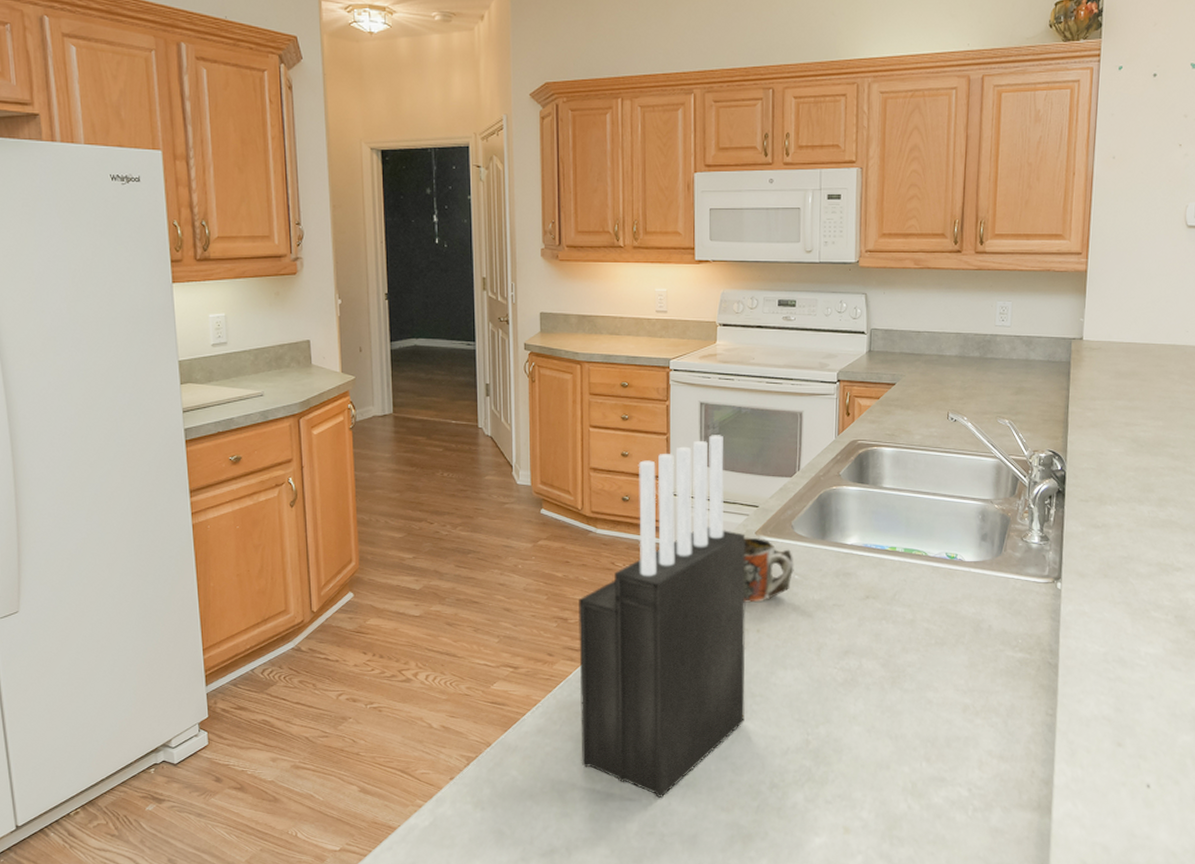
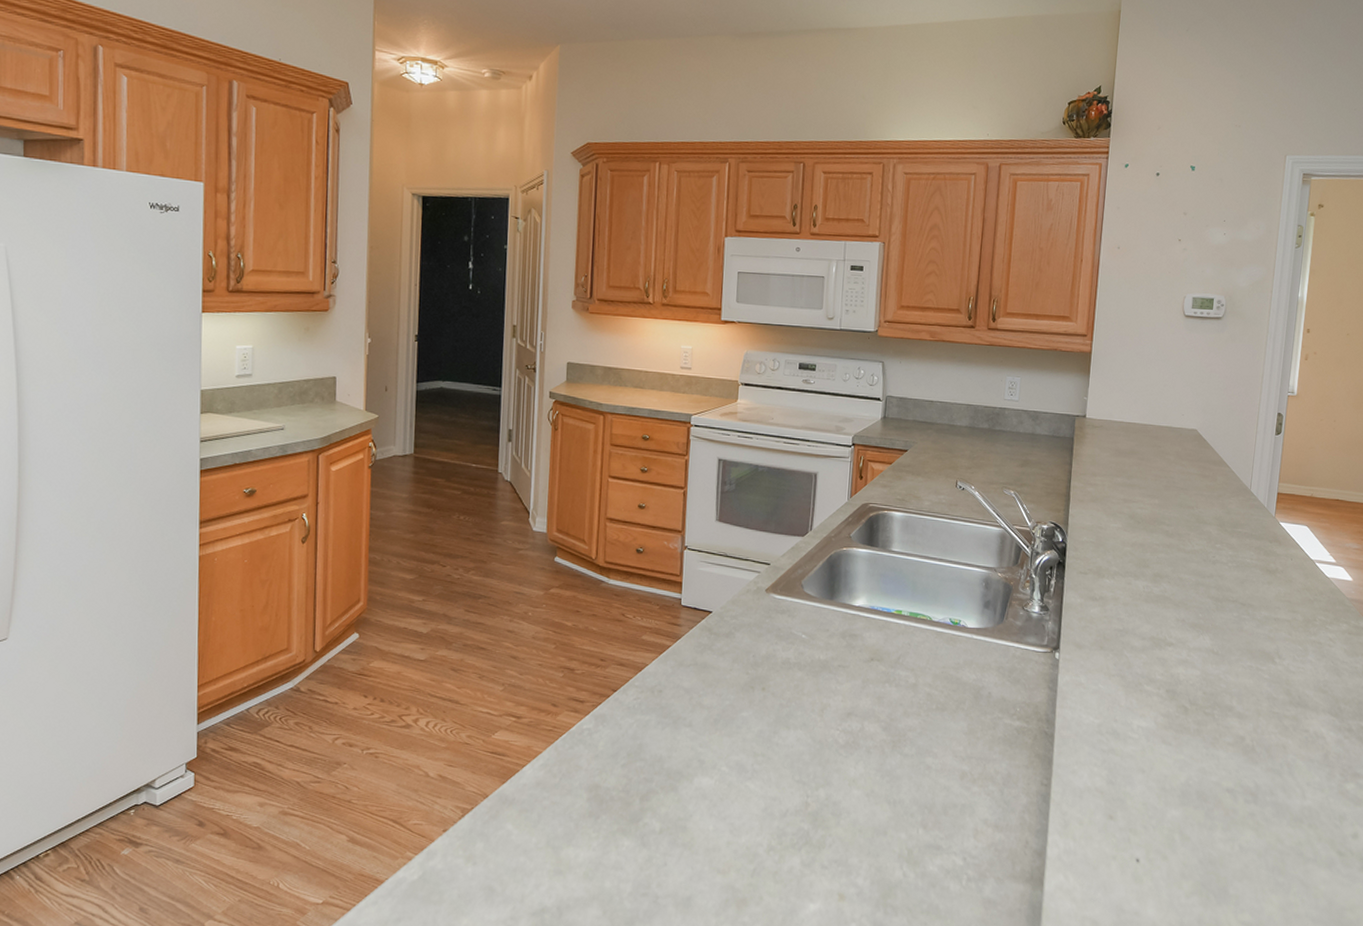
knife block: present [578,435,746,798] -> none [578,491,756,857]
mug: present [743,537,794,603] -> none [750,594,802,661]

